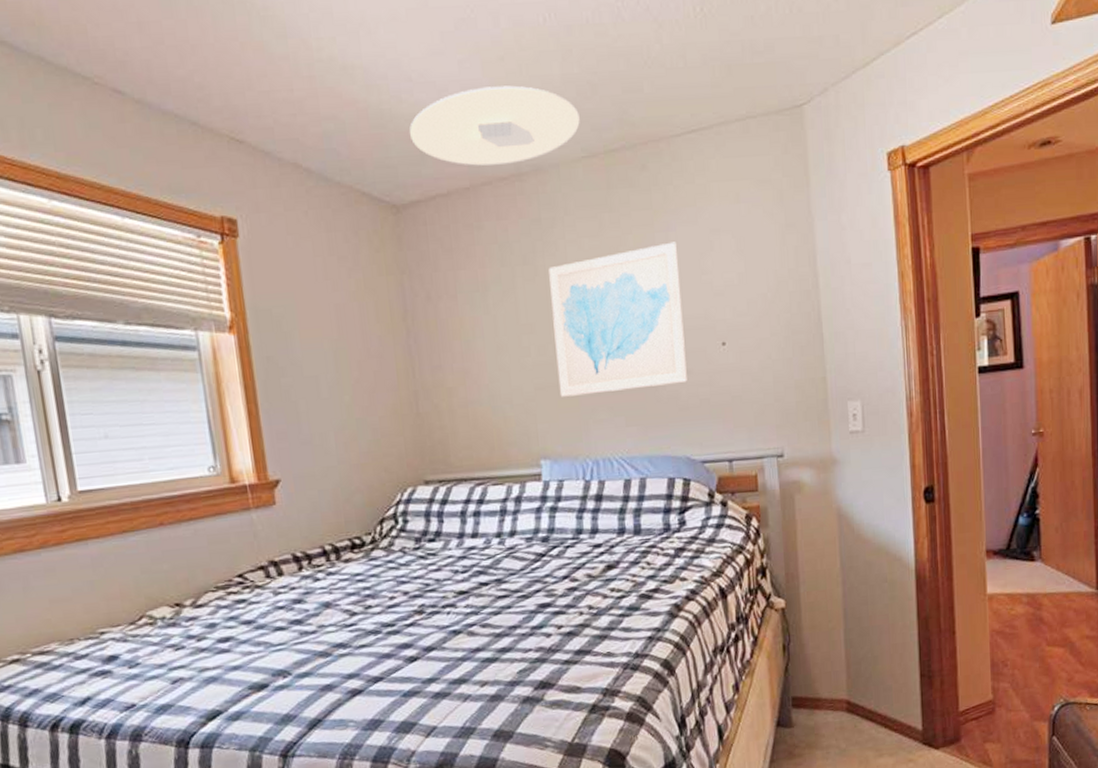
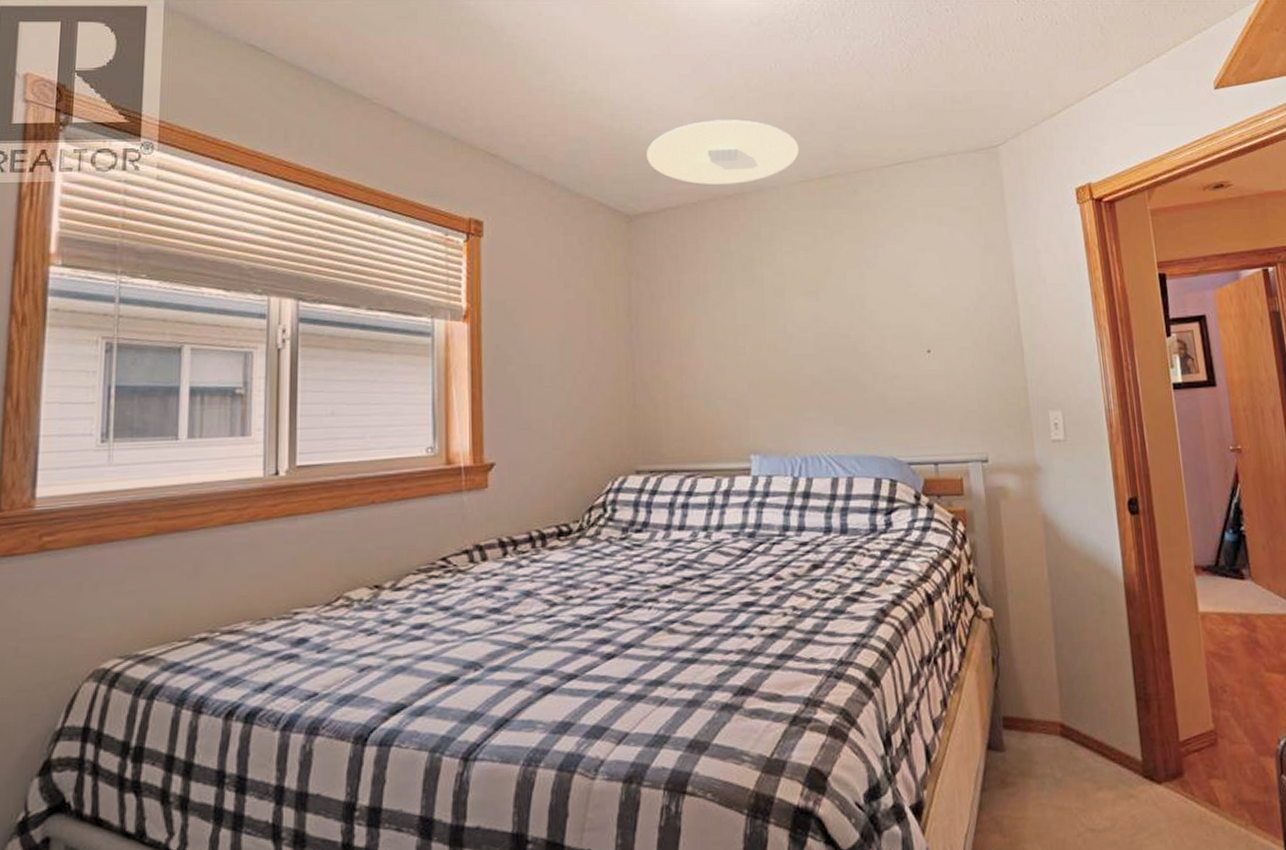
wall art: present [549,241,687,397] -> none [766,257,894,395]

